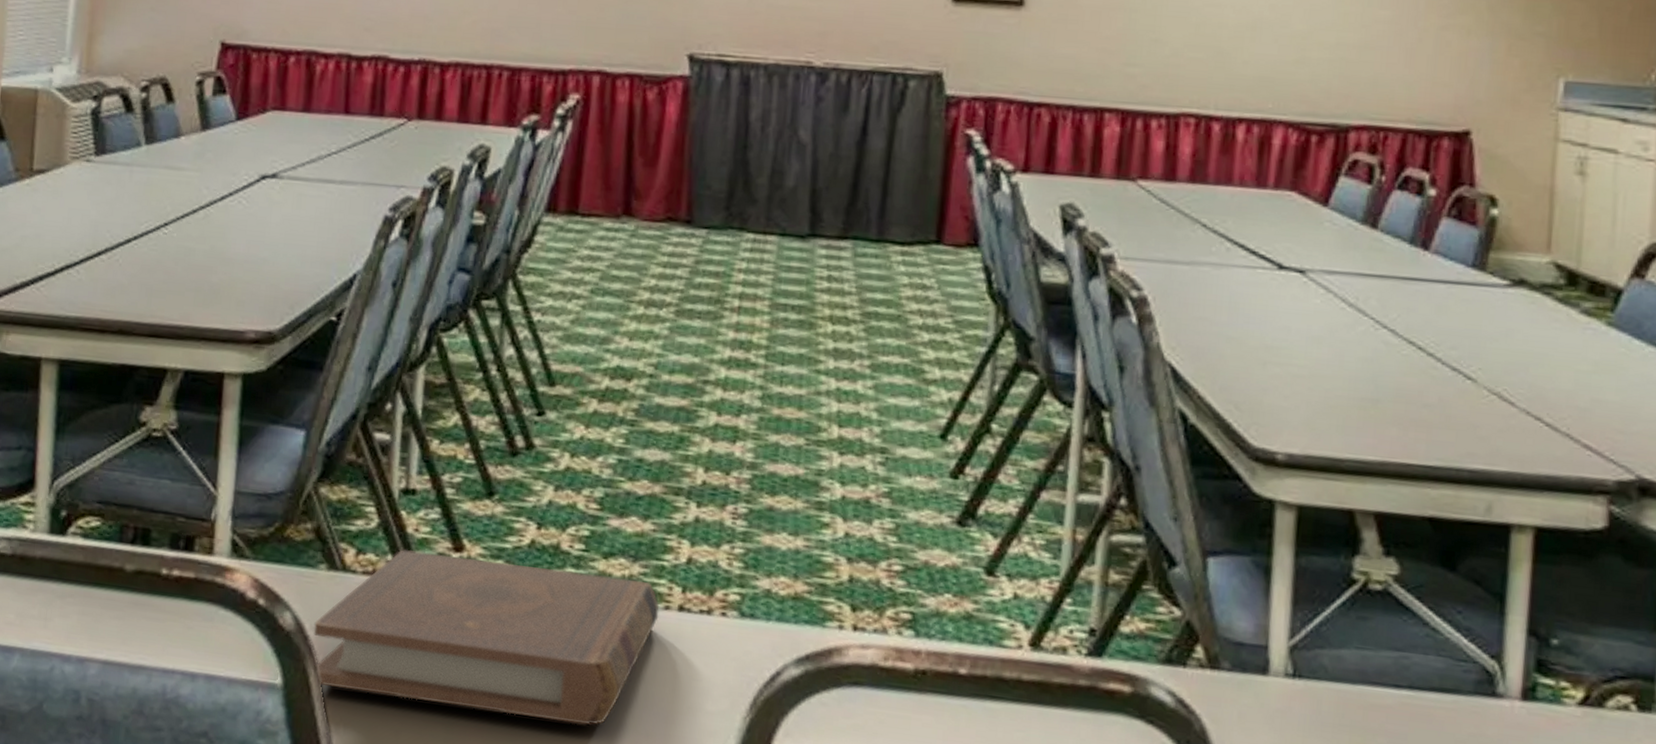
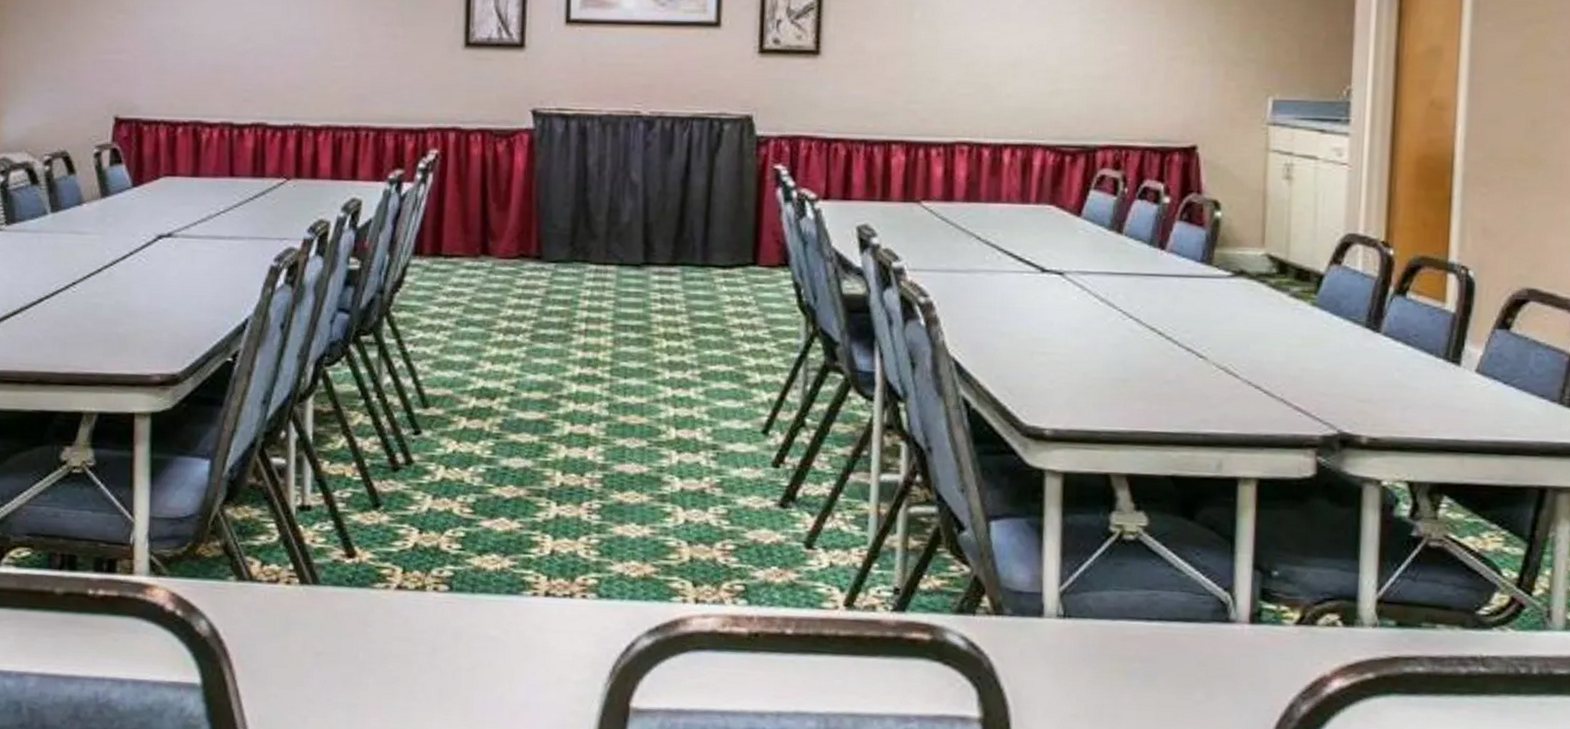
book: present [313,550,660,725] -> none [227,559,529,700]

